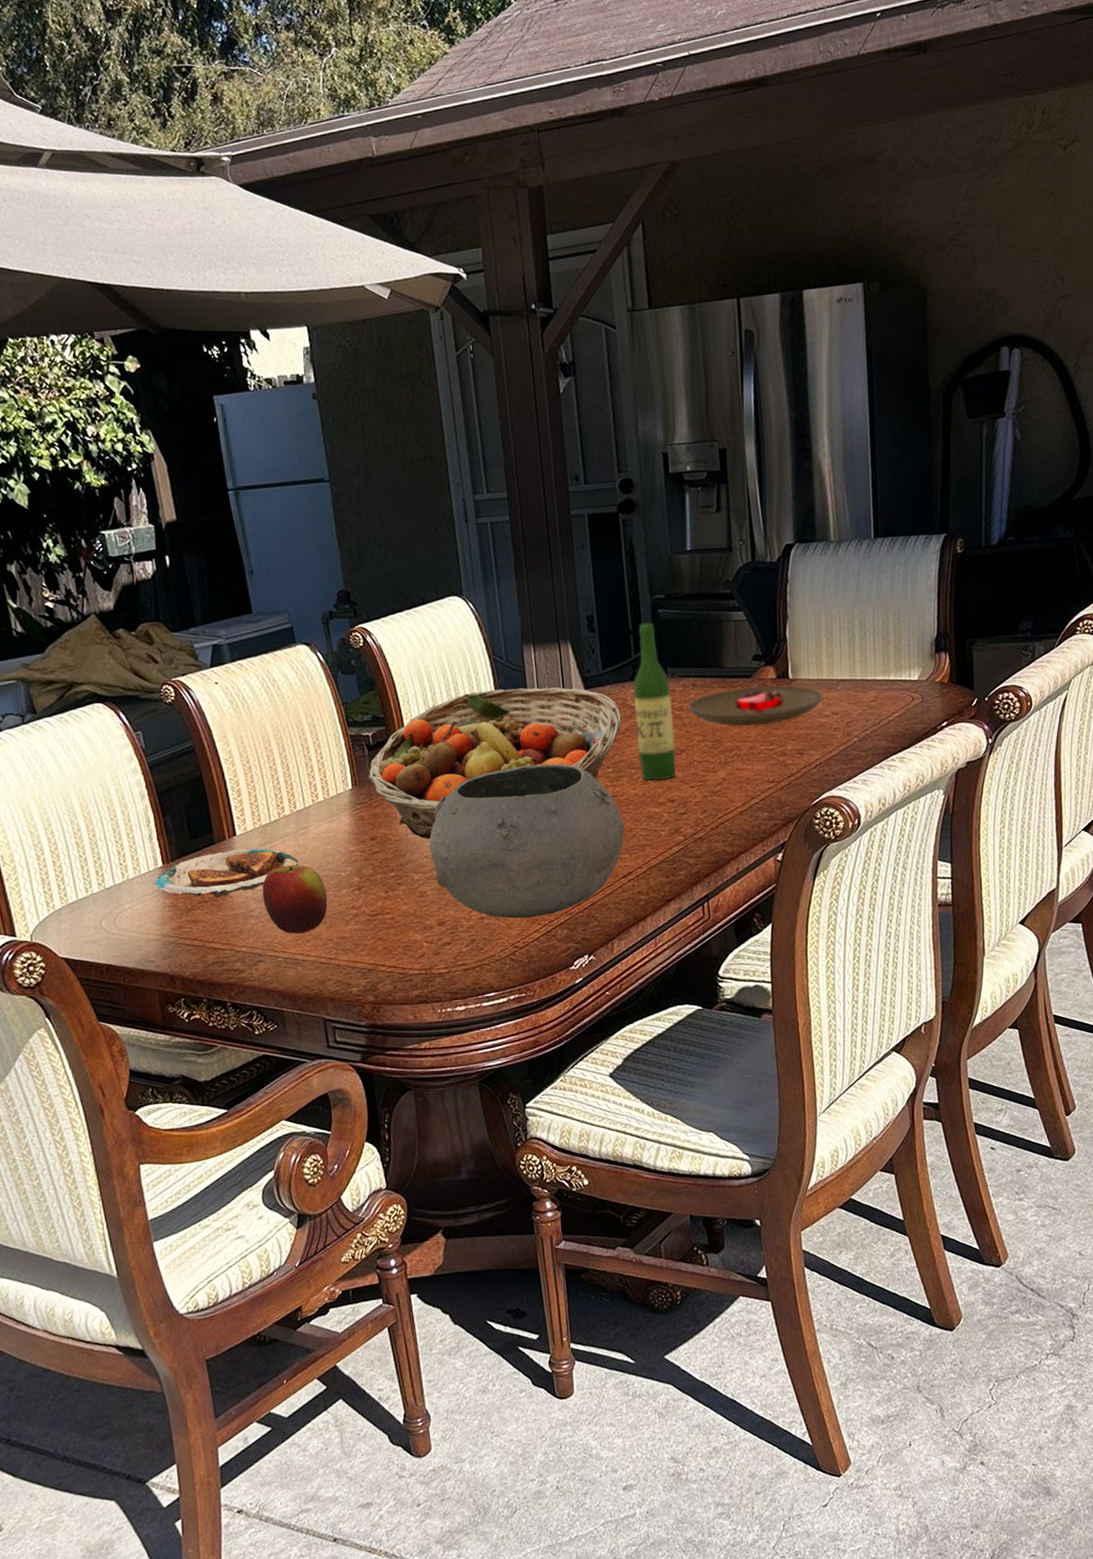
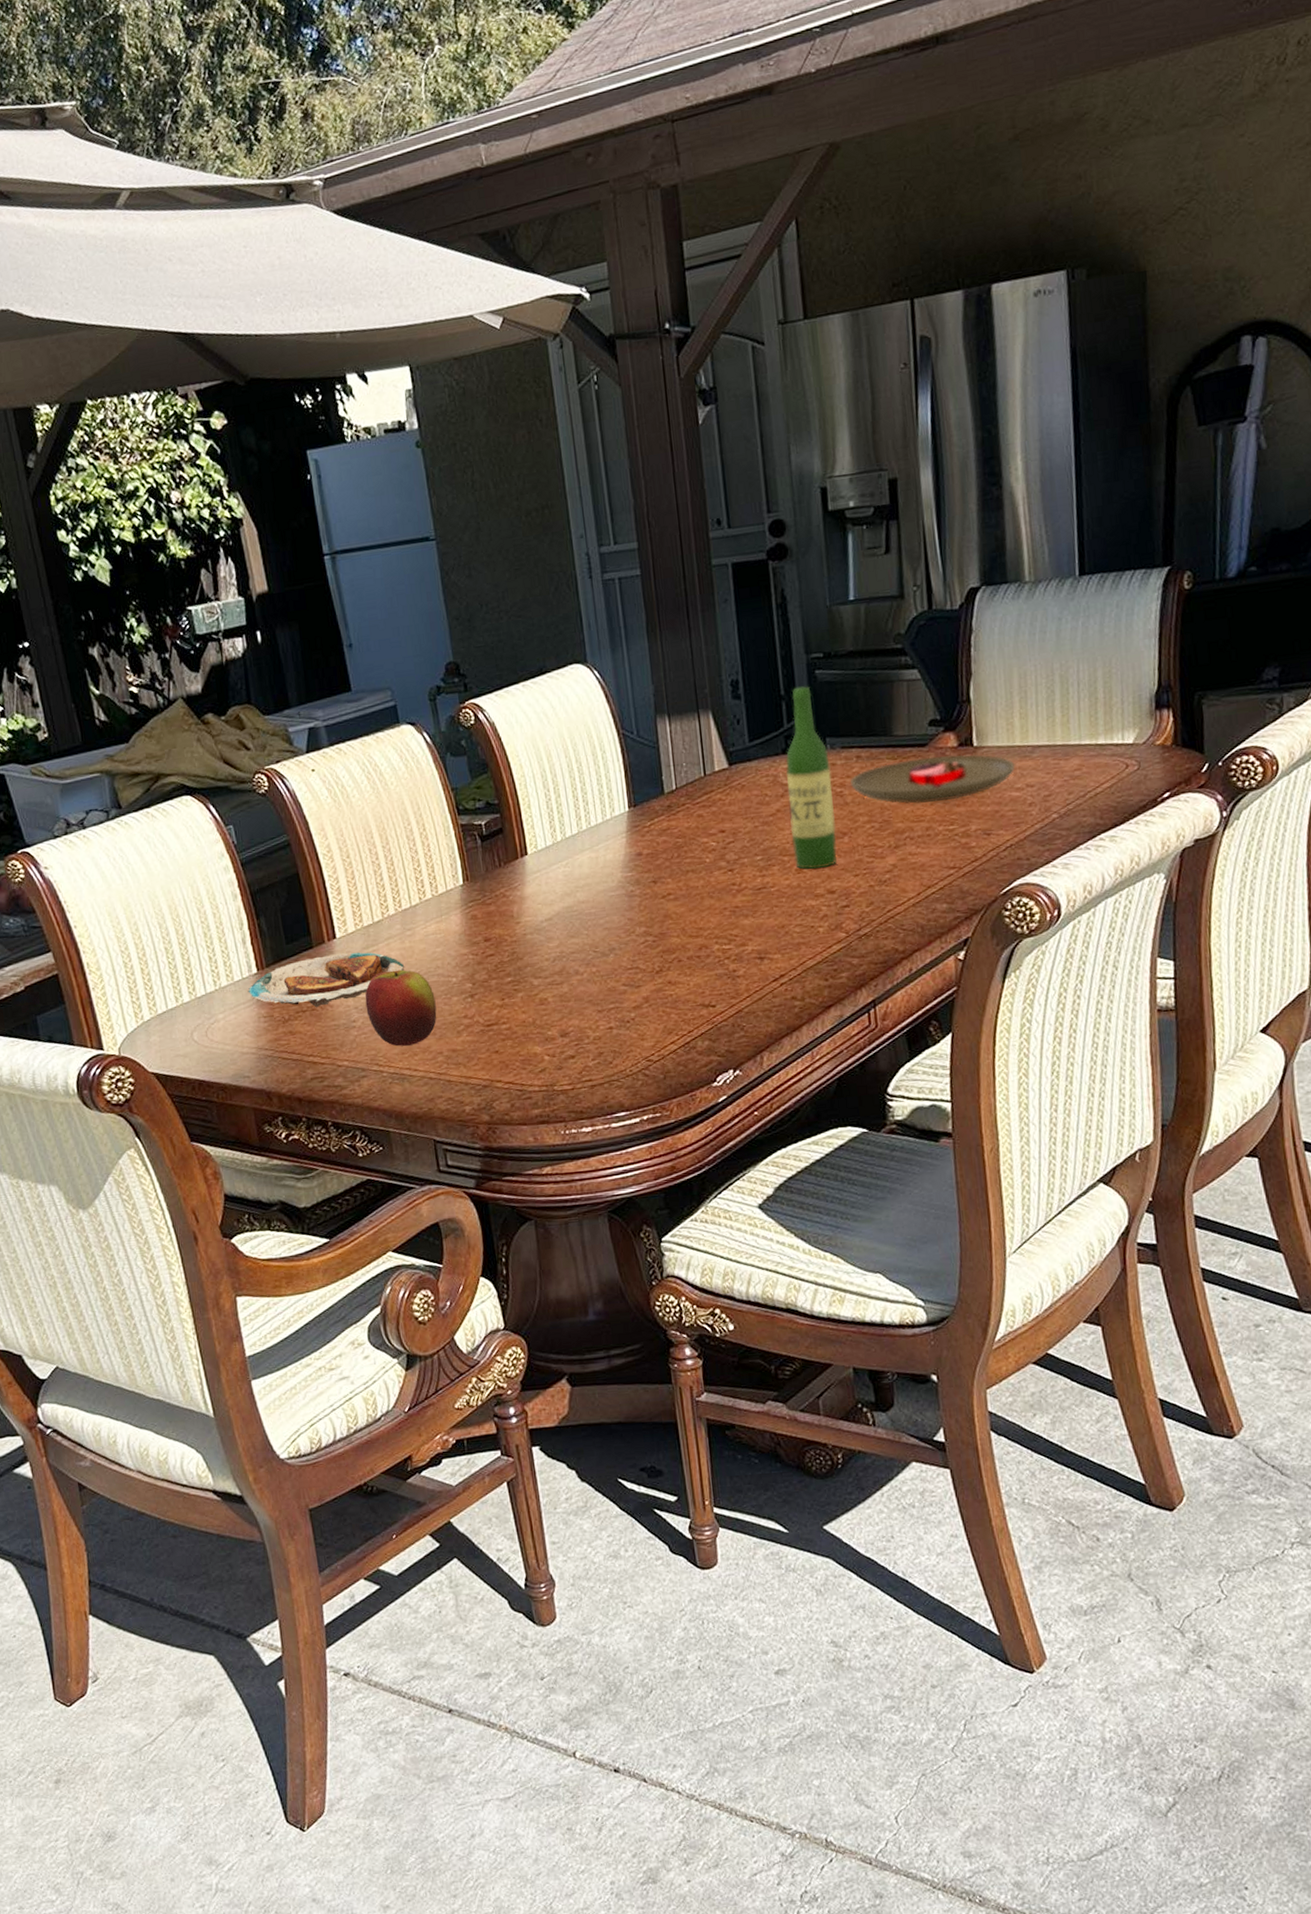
fruit basket: present [367,687,622,839] -> none [480,764,772,940]
bowl: present [429,763,626,919] -> none [550,851,777,1029]

